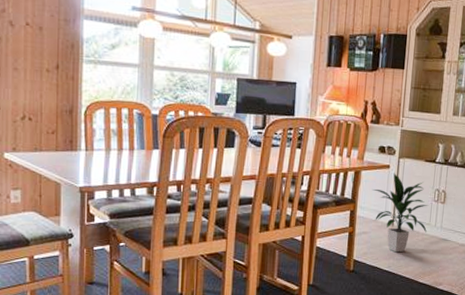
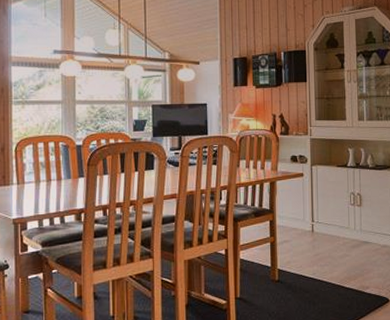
indoor plant: present [373,173,429,253] -> none [289,180,347,259]

